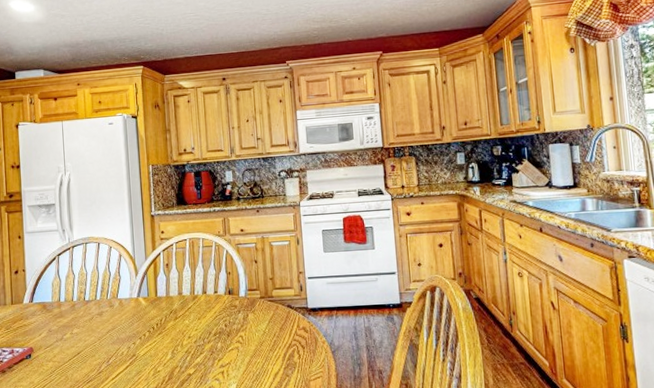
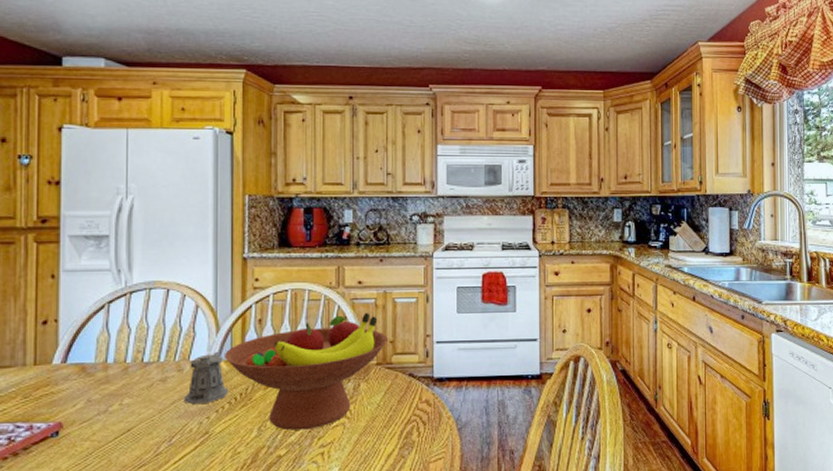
pepper shaker: none [115,290,148,333] -> present [183,351,229,405]
fruit bowl: none [143,255,268,354] -> present [225,313,388,431]

